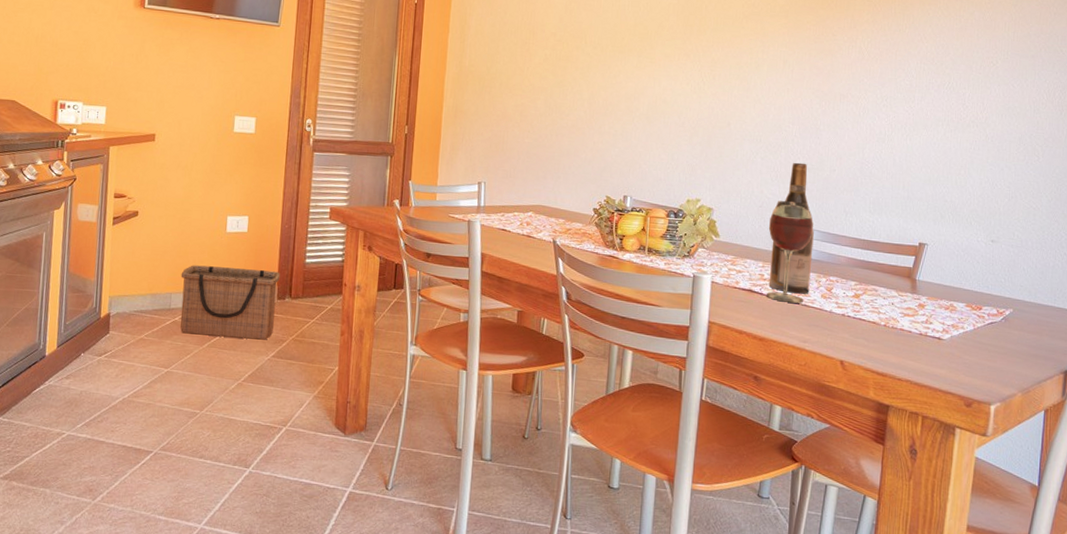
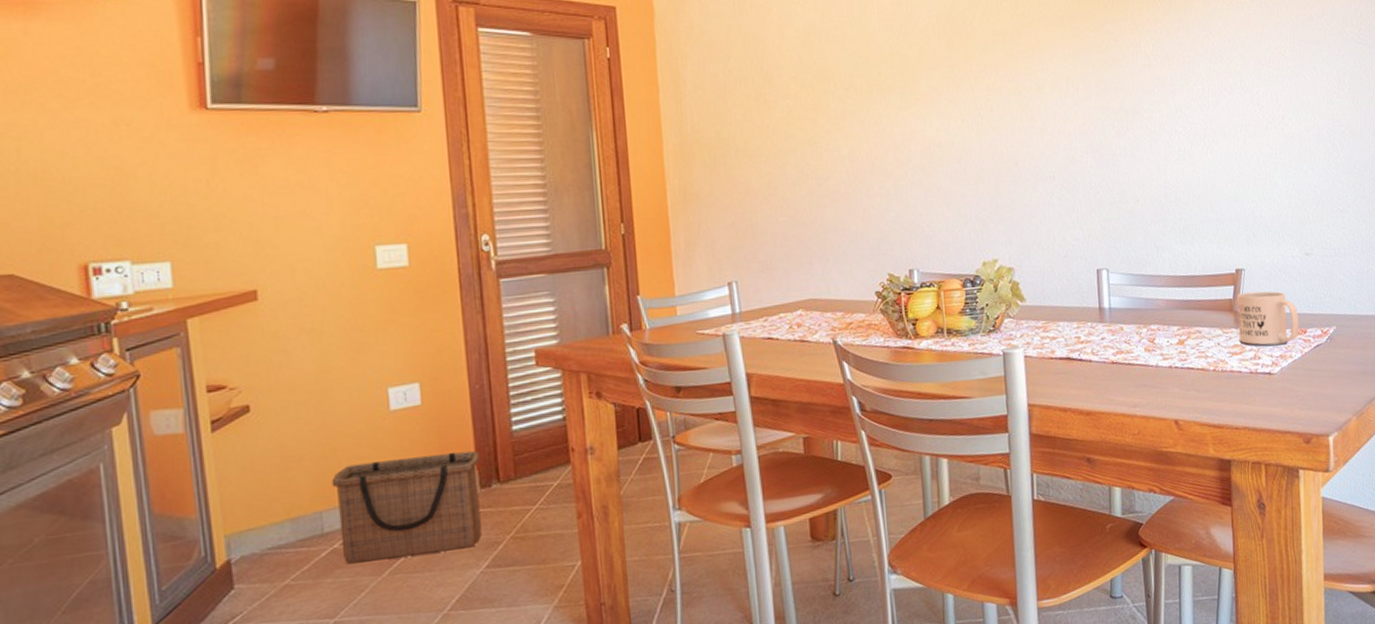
wineglass: present [767,201,813,303] -> none [1077,244,1127,365]
wine bottle: present [768,162,814,294] -> none [1084,197,1132,353]
mug: none [913,264,976,317] -> present [1237,291,1299,347]

